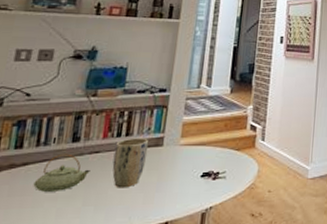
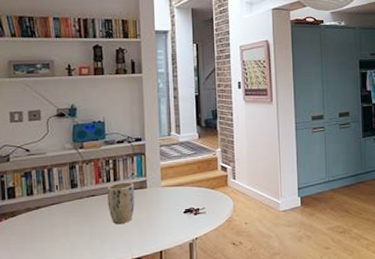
teapot: present [33,153,90,192] -> none [48,198,91,229]

